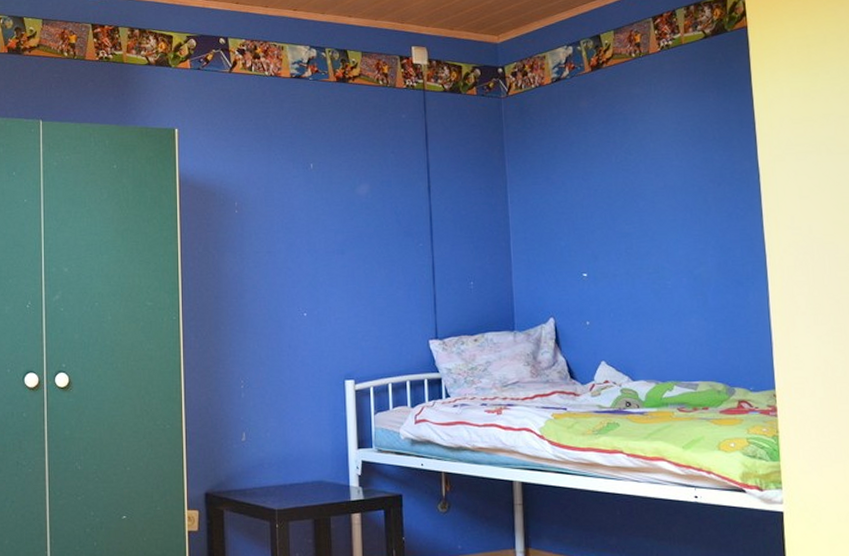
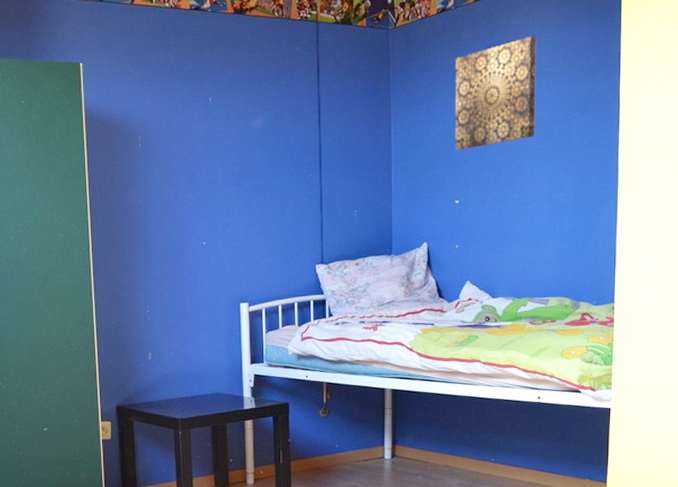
wall art: none [574,105,668,221] -> present [455,36,537,151]

